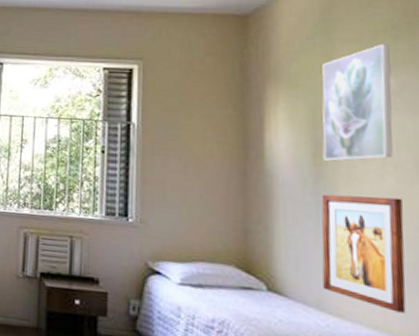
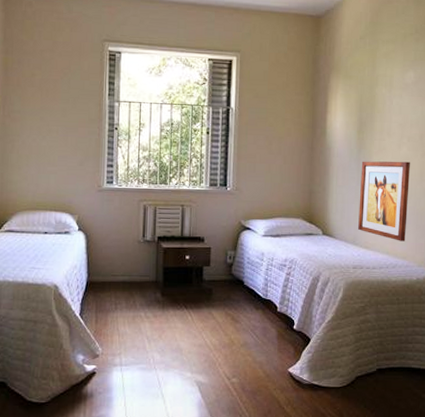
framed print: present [322,43,393,161] -> none [364,44,414,136]

